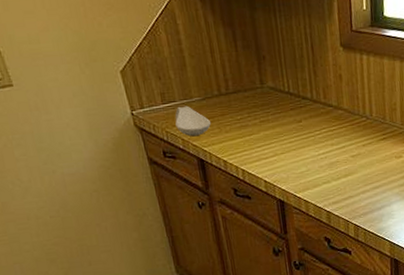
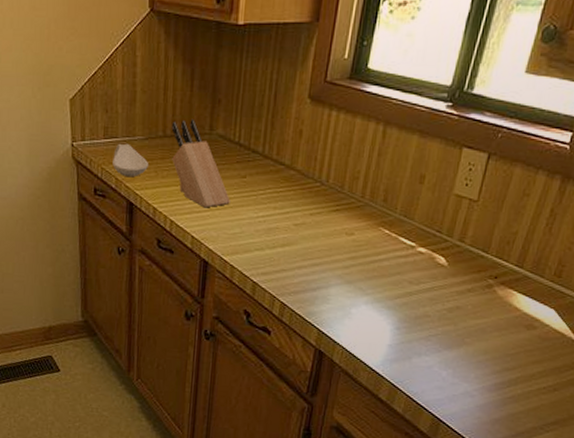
knife block: none [224,75,293,154] -> present [171,118,230,208]

